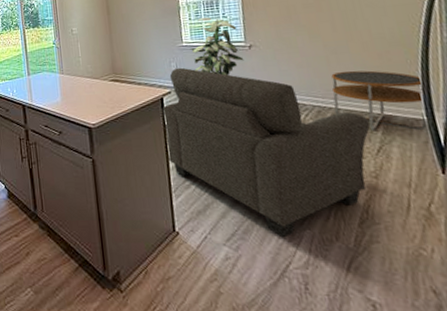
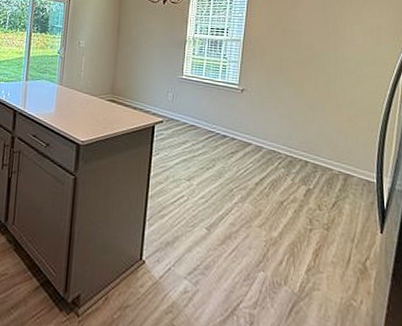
chair: present [162,67,371,238] -> none [149,98,331,277]
indoor plant: present [190,17,244,76] -> none [188,55,235,114]
side table: present [331,70,429,130] -> none [303,127,379,191]

